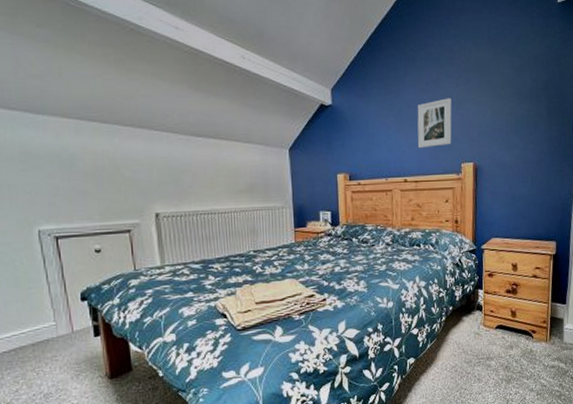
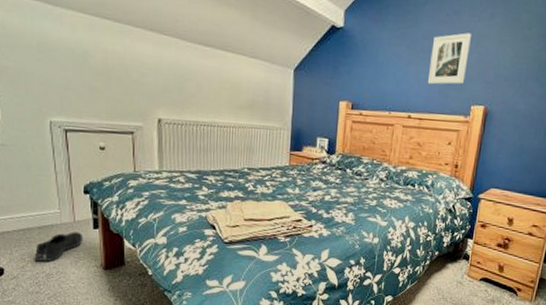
shoe: none [29,342,84,382] -> present [34,231,83,262]

